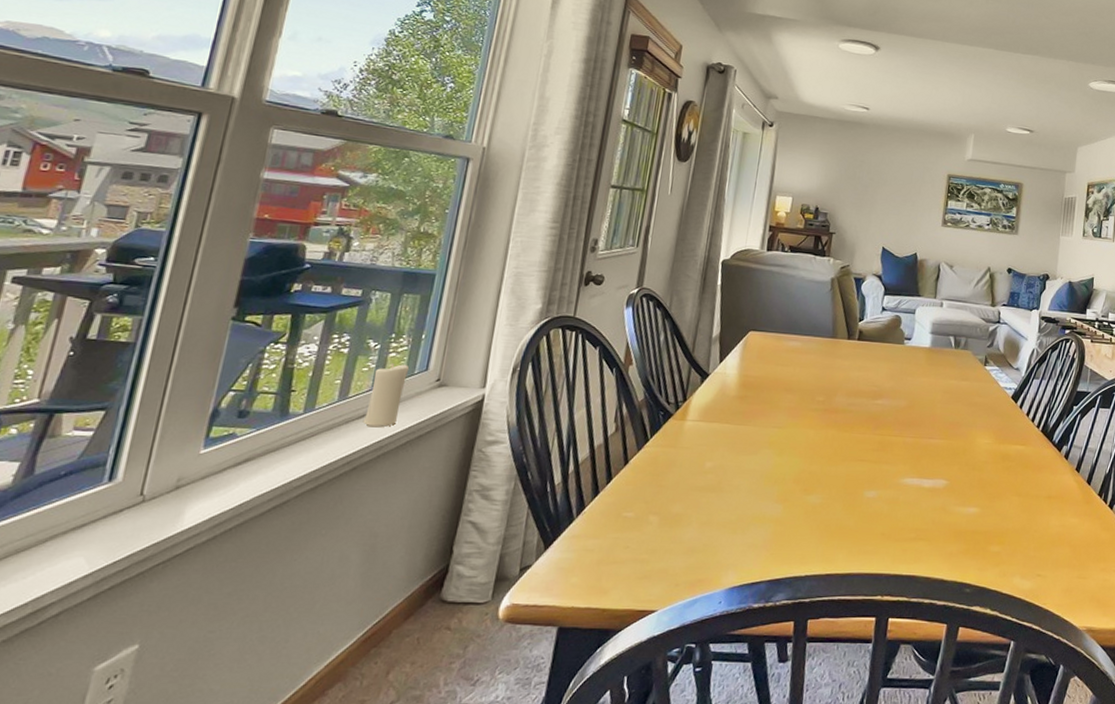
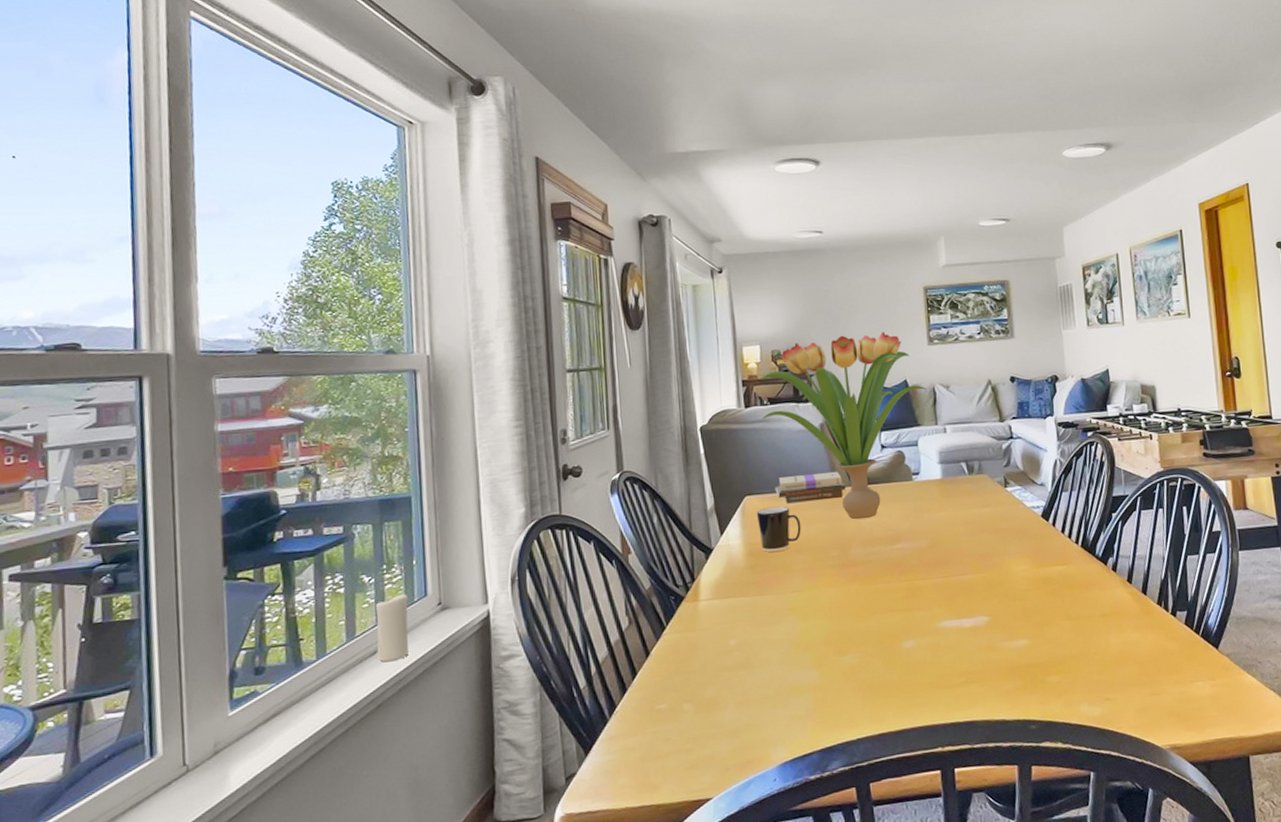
mug: none [754,345,796,388] -> present [756,506,801,553]
books: none [778,320,844,348] -> present [775,471,847,504]
flower arrangement: none [780,201,933,372] -> present [761,332,927,520]

